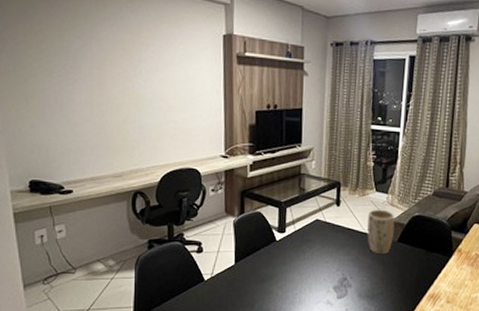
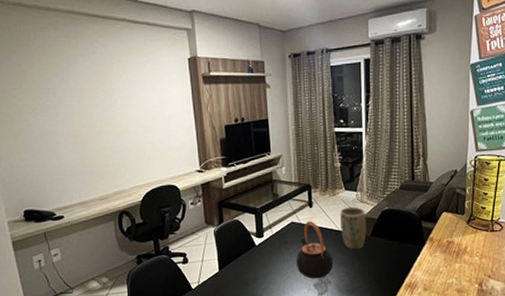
teapot: none [317,220,356,281] -> present [296,221,334,279]

